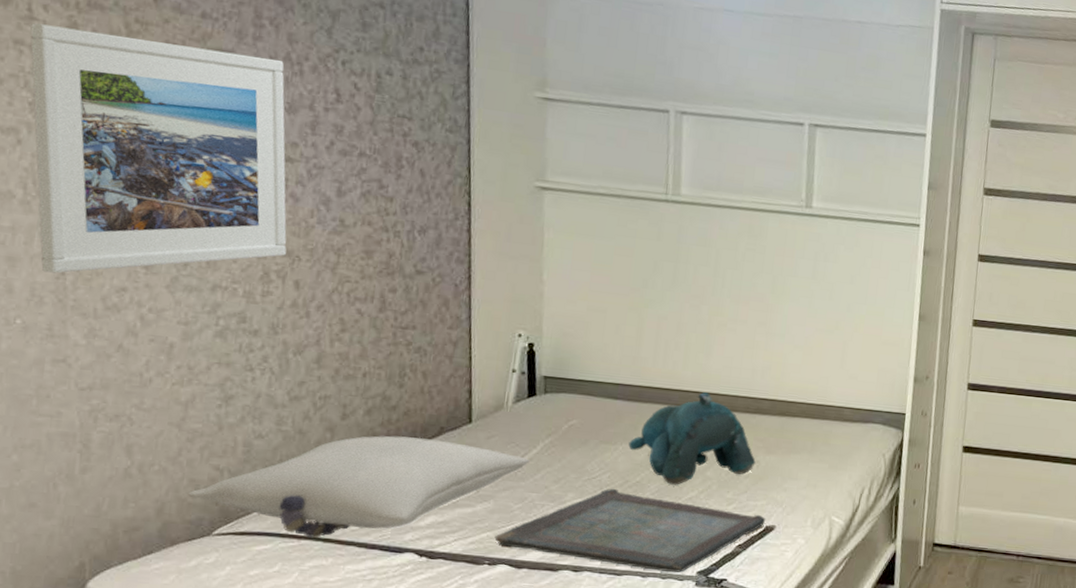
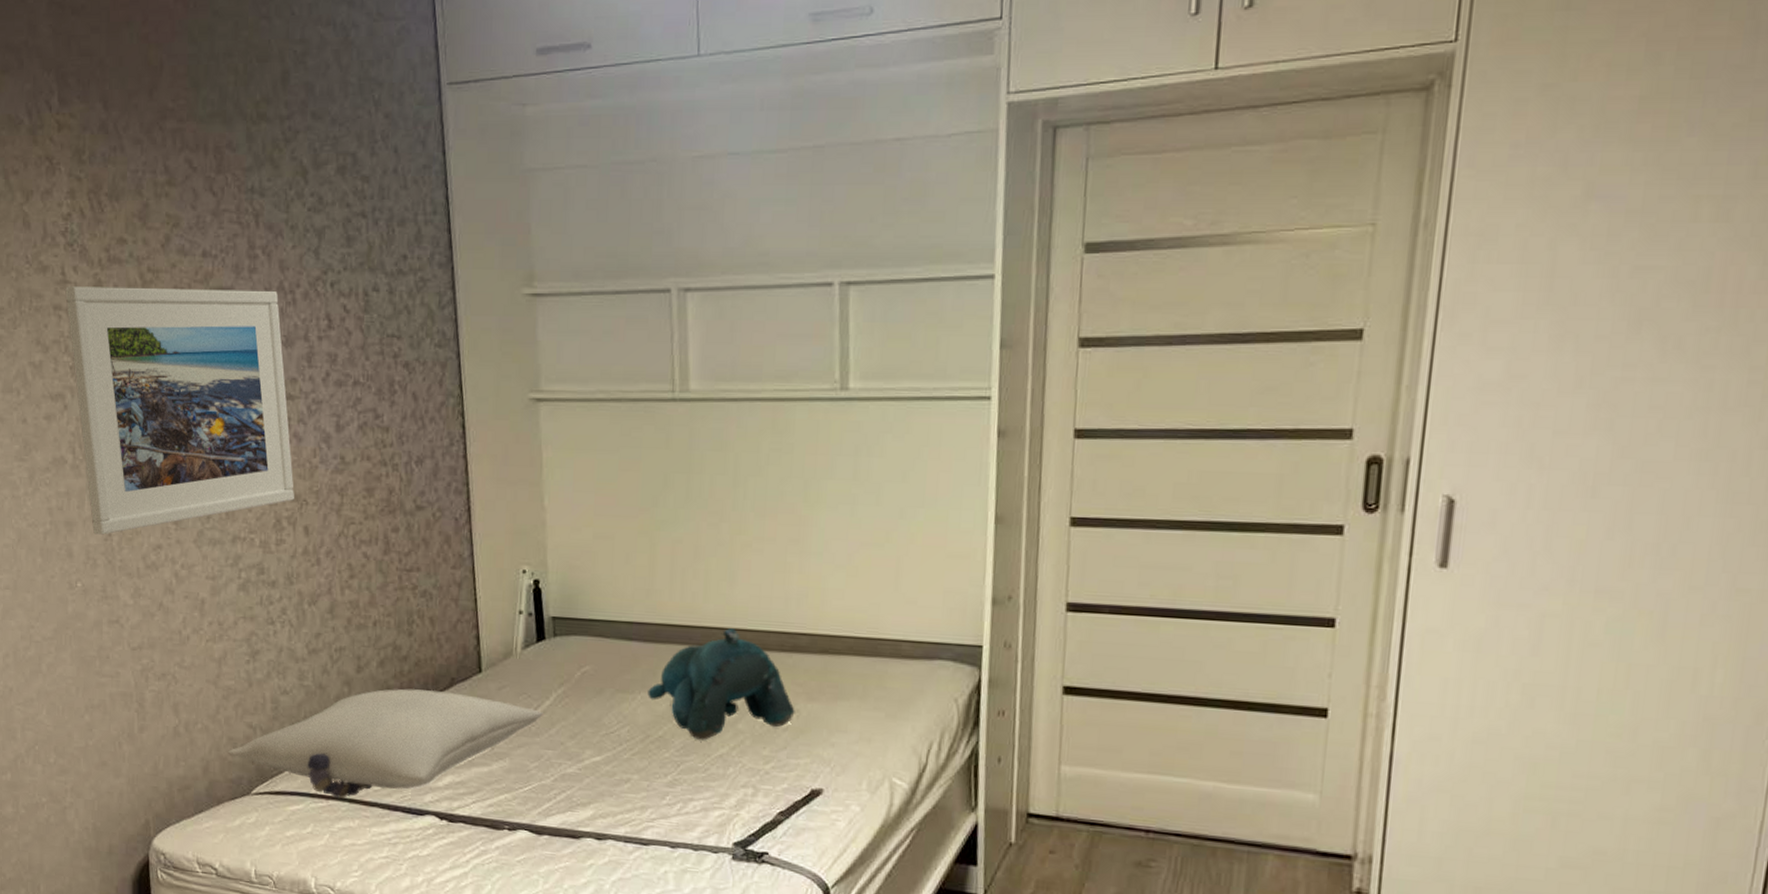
serving tray: present [494,489,766,573] -> none [513,745,811,844]

